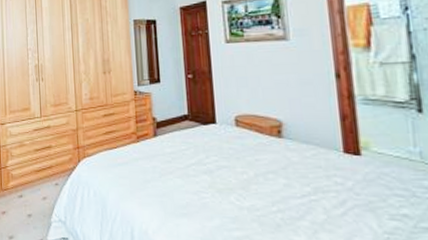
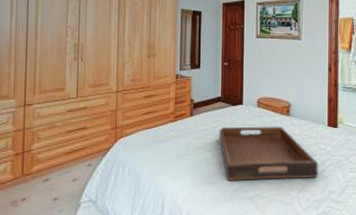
serving tray: none [189,149,336,223] -> present [219,126,318,181]

